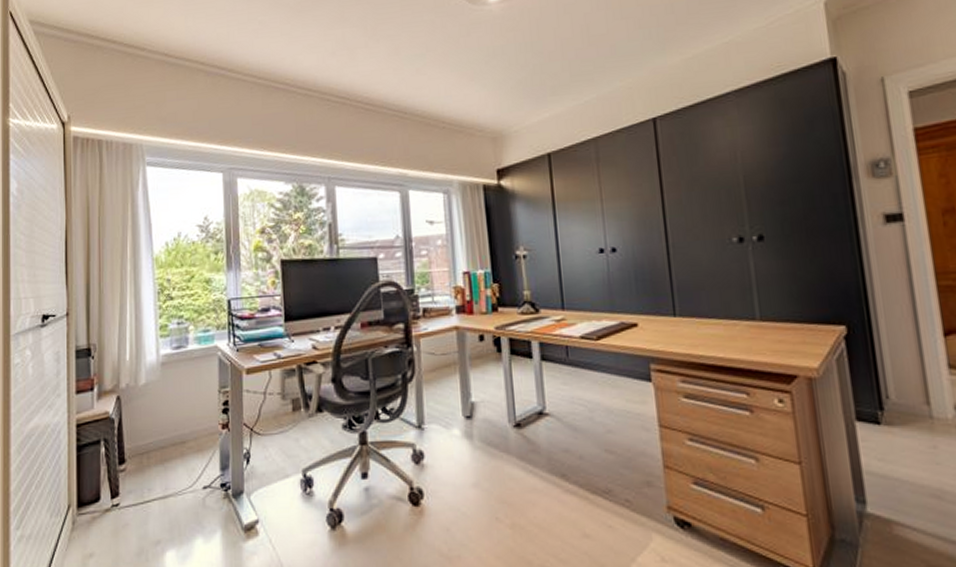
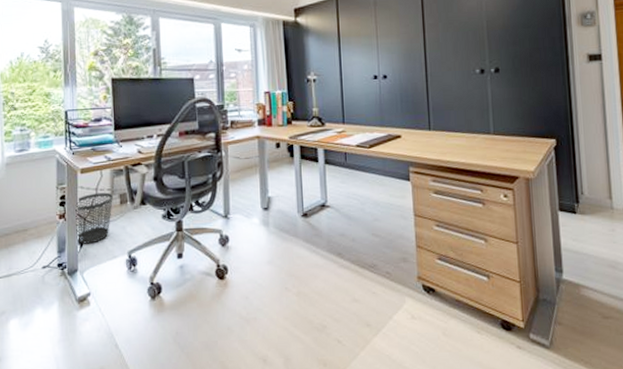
wastebasket: none [240,397,284,460] -> present [75,192,113,244]

